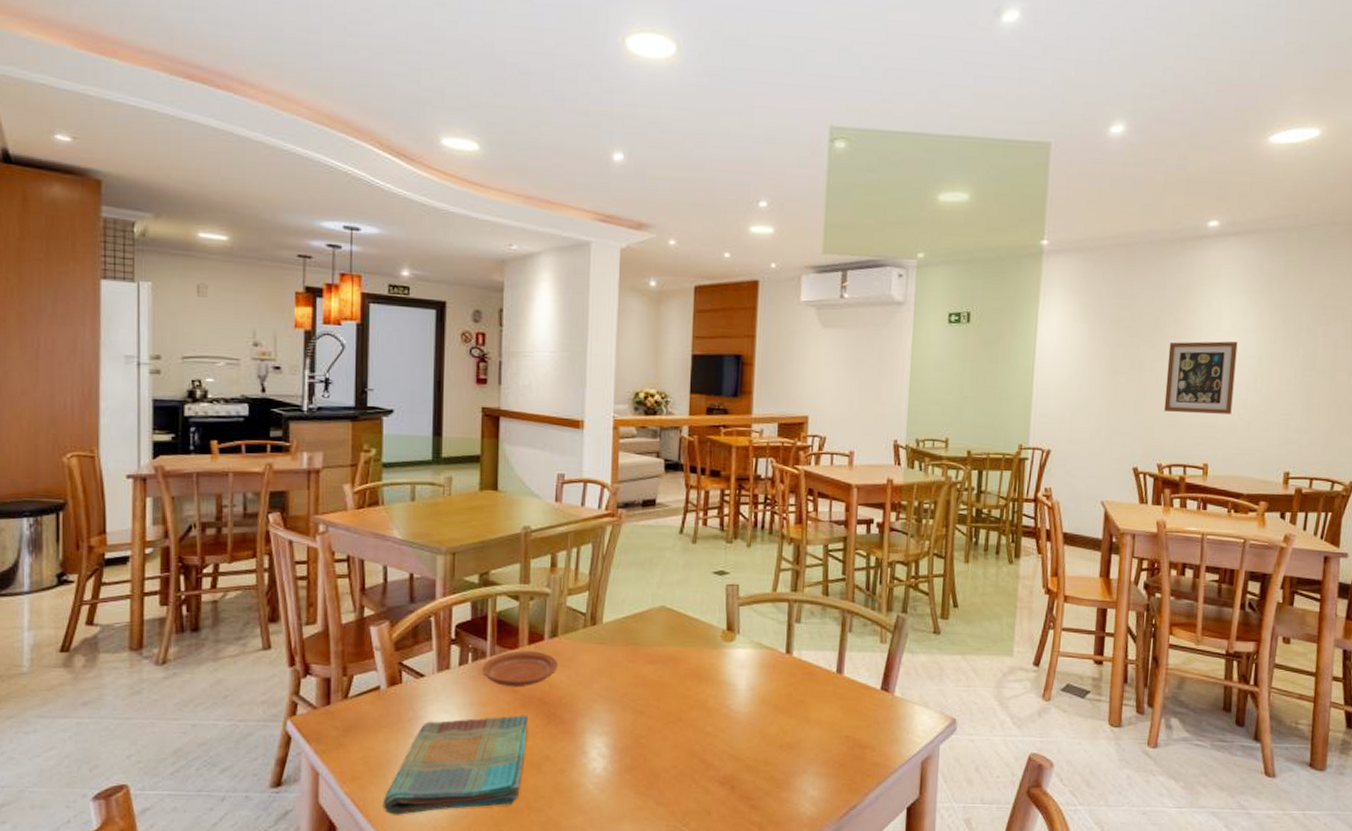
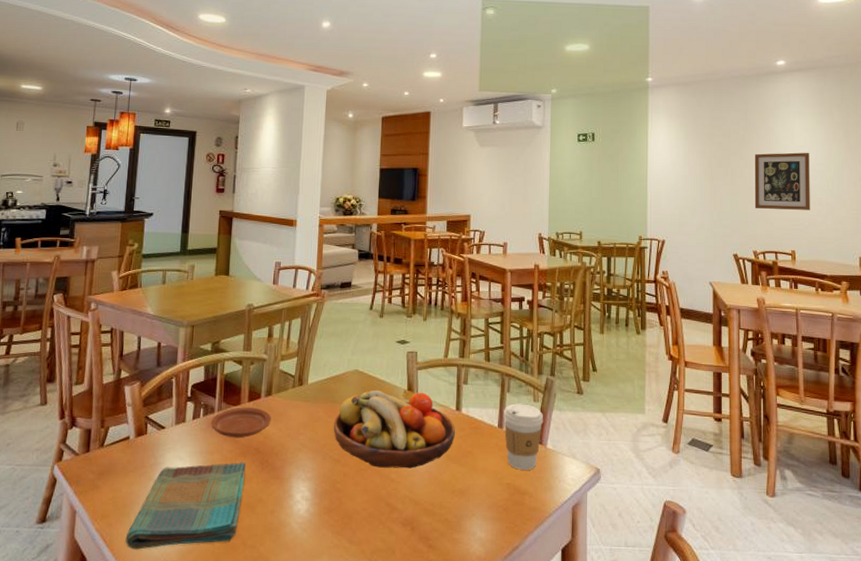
fruit bowl: none [635,629,784,721] -> present [333,389,455,469]
coffee cup: none [843,645,892,721] -> present [504,403,544,470]

